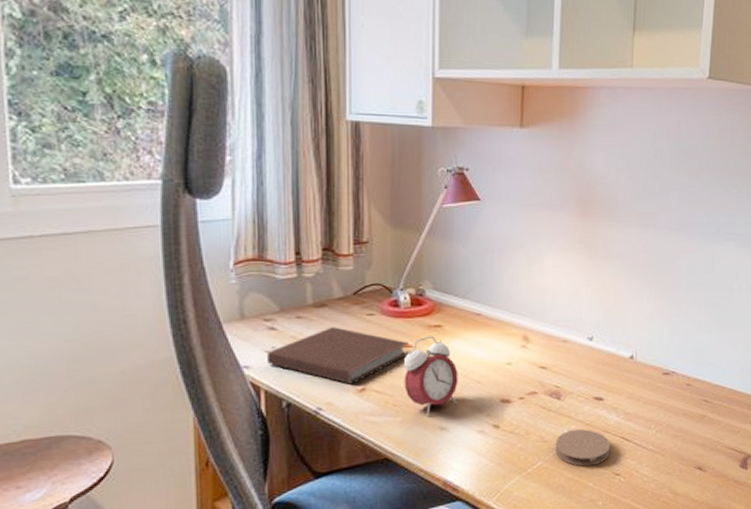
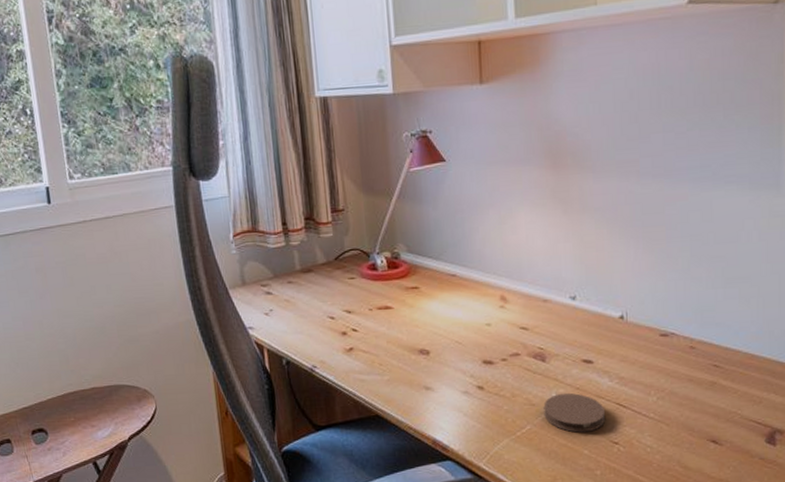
notebook: present [267,327,409,384] -> none [266,290,390,344]
alarm clock: present [404,336,458,416] -> none [386,297,439,376]

